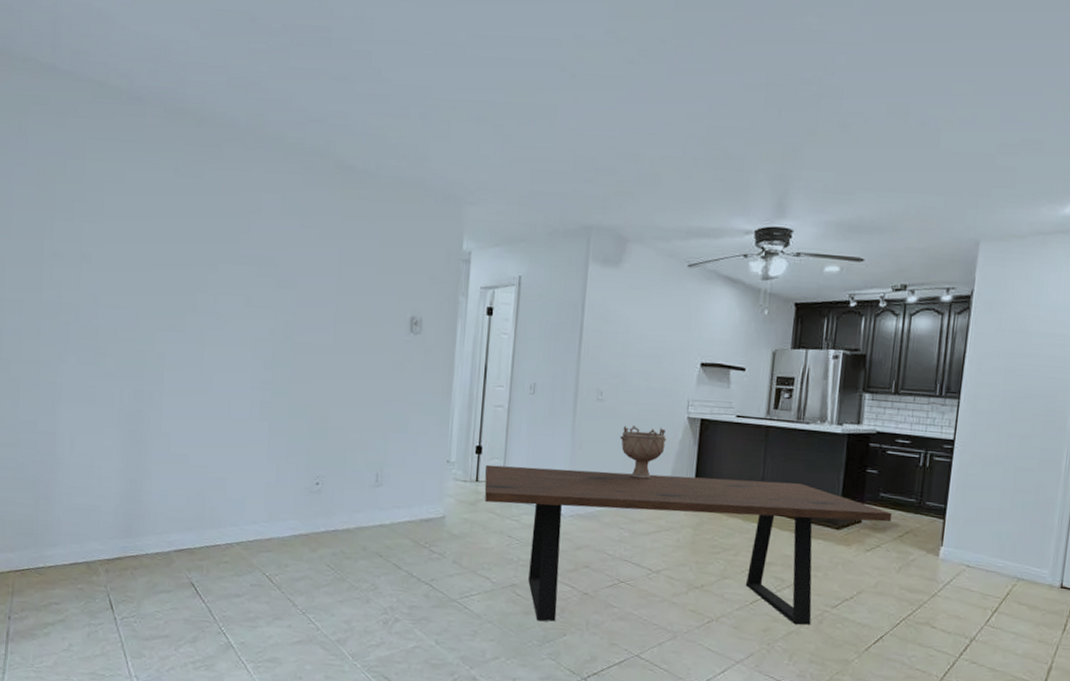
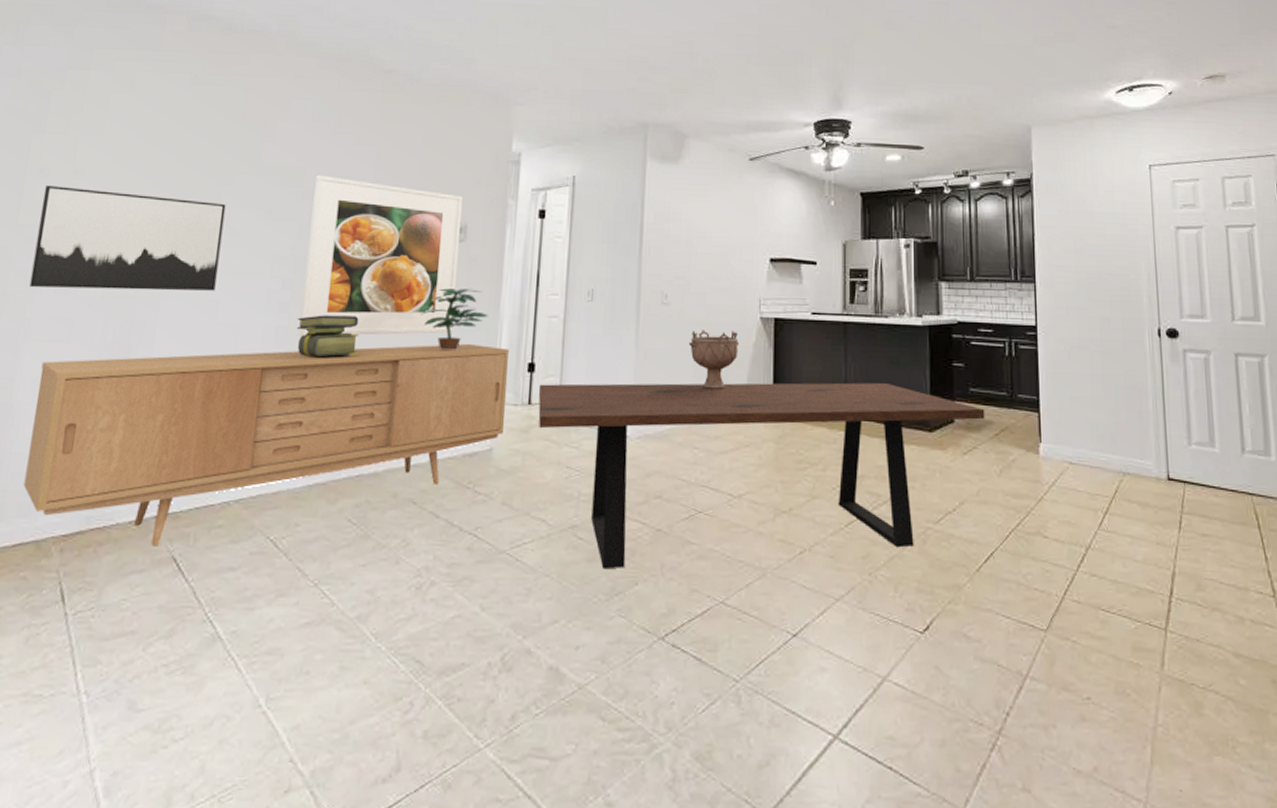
wall art: none [58,267,212,368] -> present [29,184,226,291]
sideboard: none [72,420,460,574] -> present [23,343,510,546]
stack of books: none [277,393,330,431] -> present [296,315,359,358]
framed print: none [279,266,418,416] -> present [298,175,463,336]
potted plant: none [383,375,441,432] -> present [421,288,488,351]

